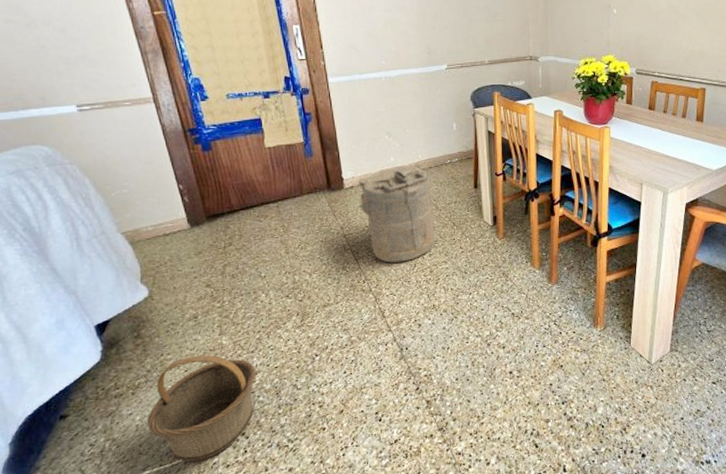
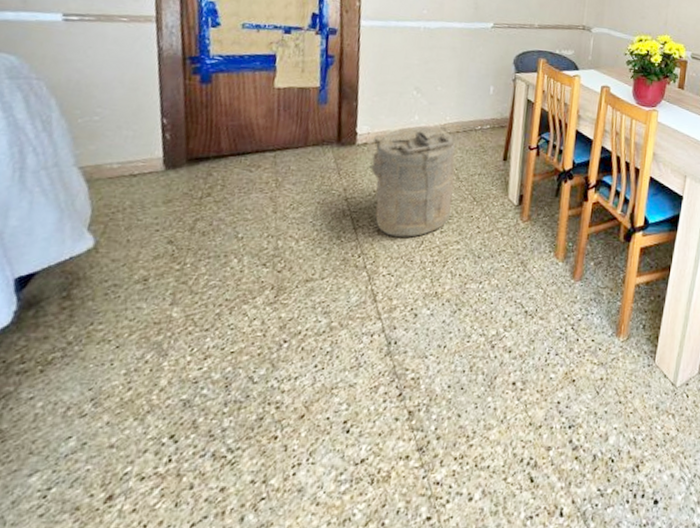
basket: present [147,355,256,462] -> none [49,329,206,468]

